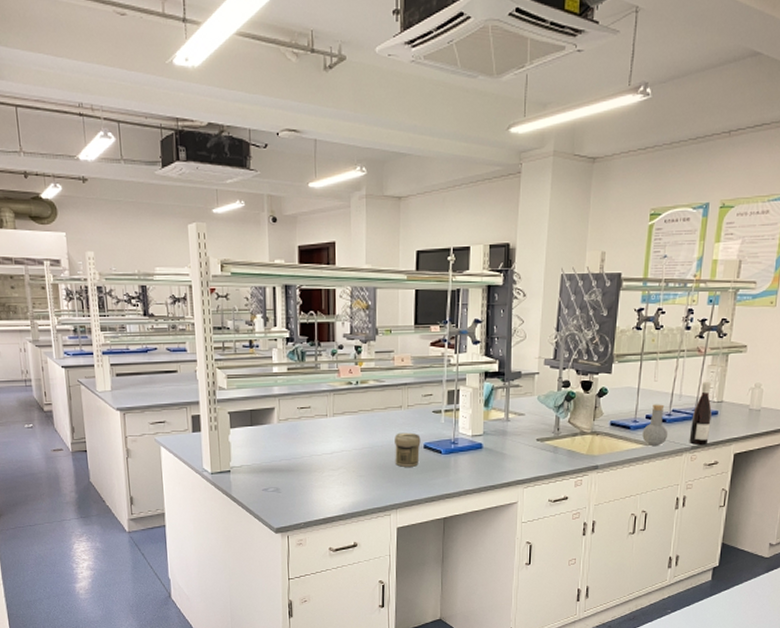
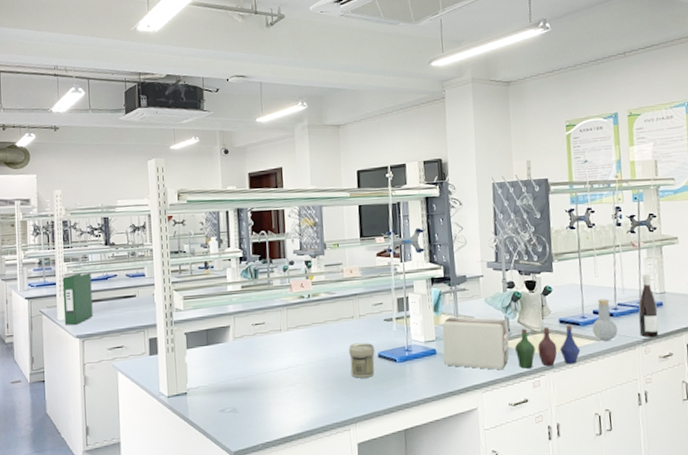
binder: none [99,343,133,397] -> present [62,272,93,325]
box: none [488,412,558,468] -> present [442,316,509,370]
bottle: none [561,428,627,468] -> present [514,325,581,369]

